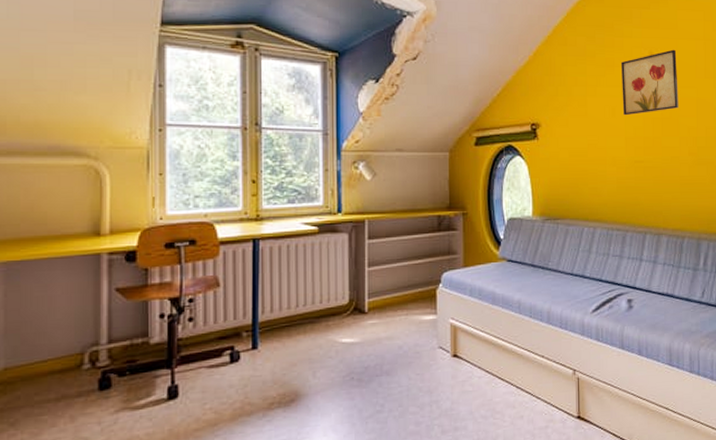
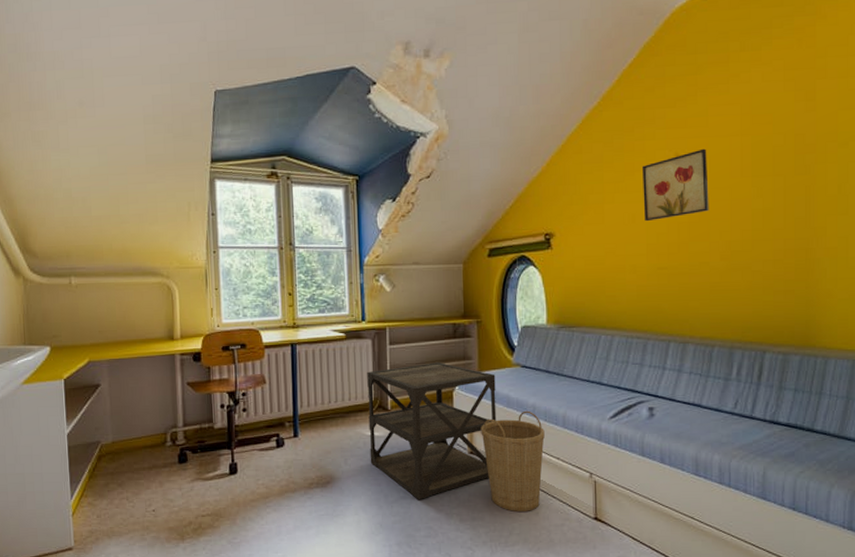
side table: none [342,258,482,412] -> present [367,362,497,499]
basket: none [465,307,530,417] -> present [481,410,545,511]

